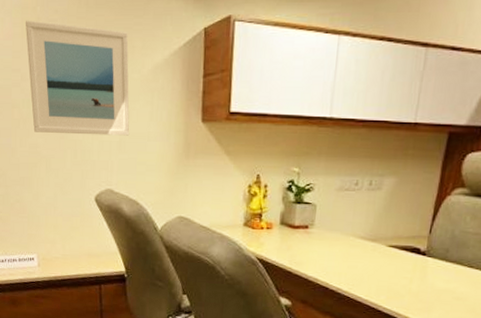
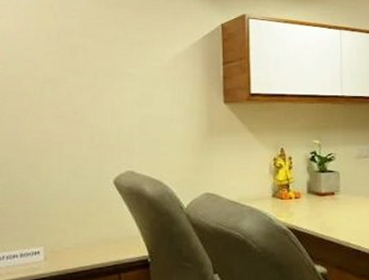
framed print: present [26,20,130,136] -> none [41,16,151,119]

